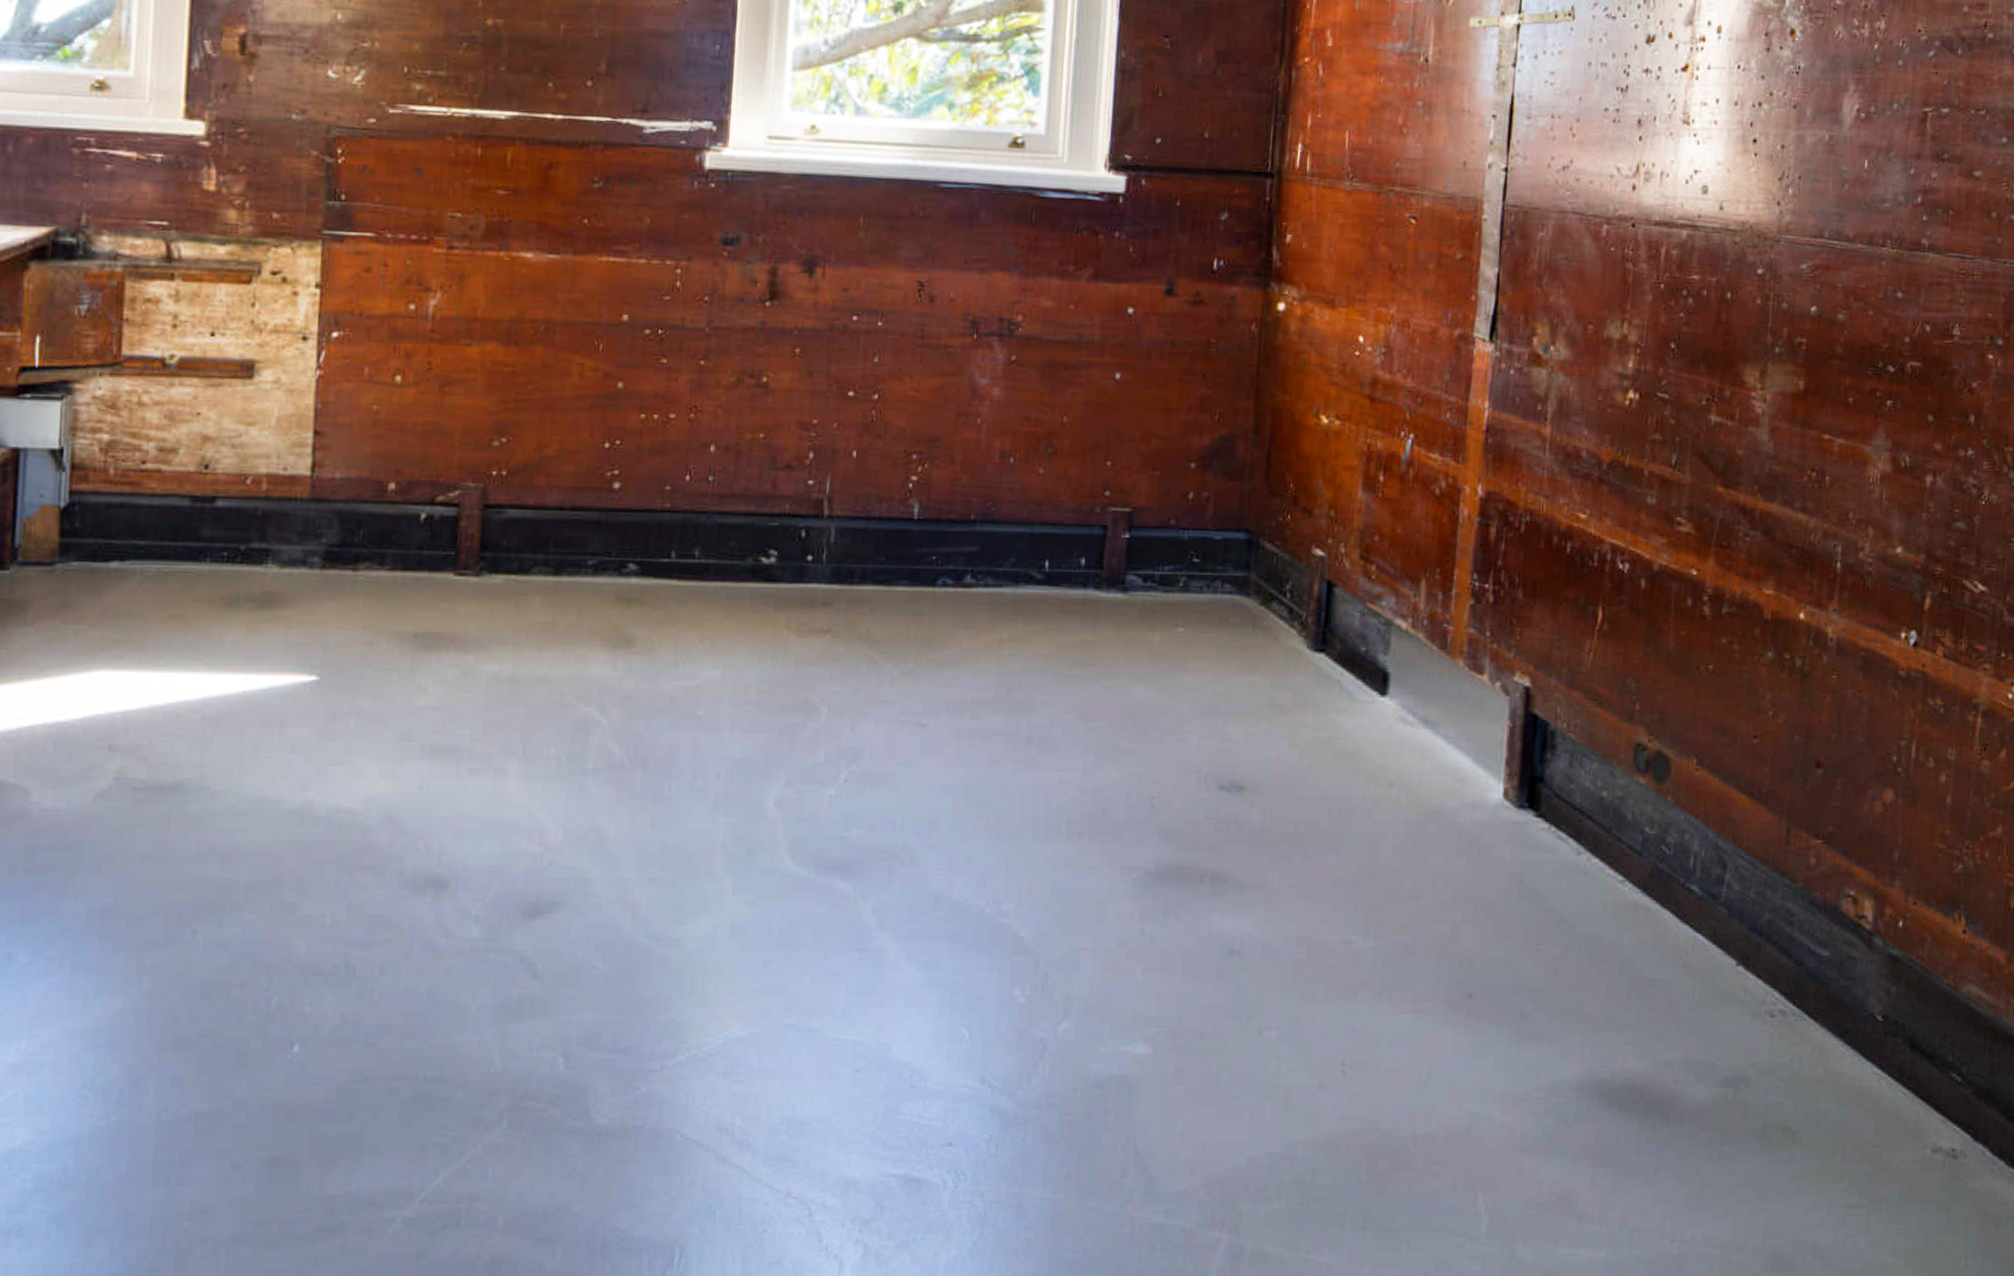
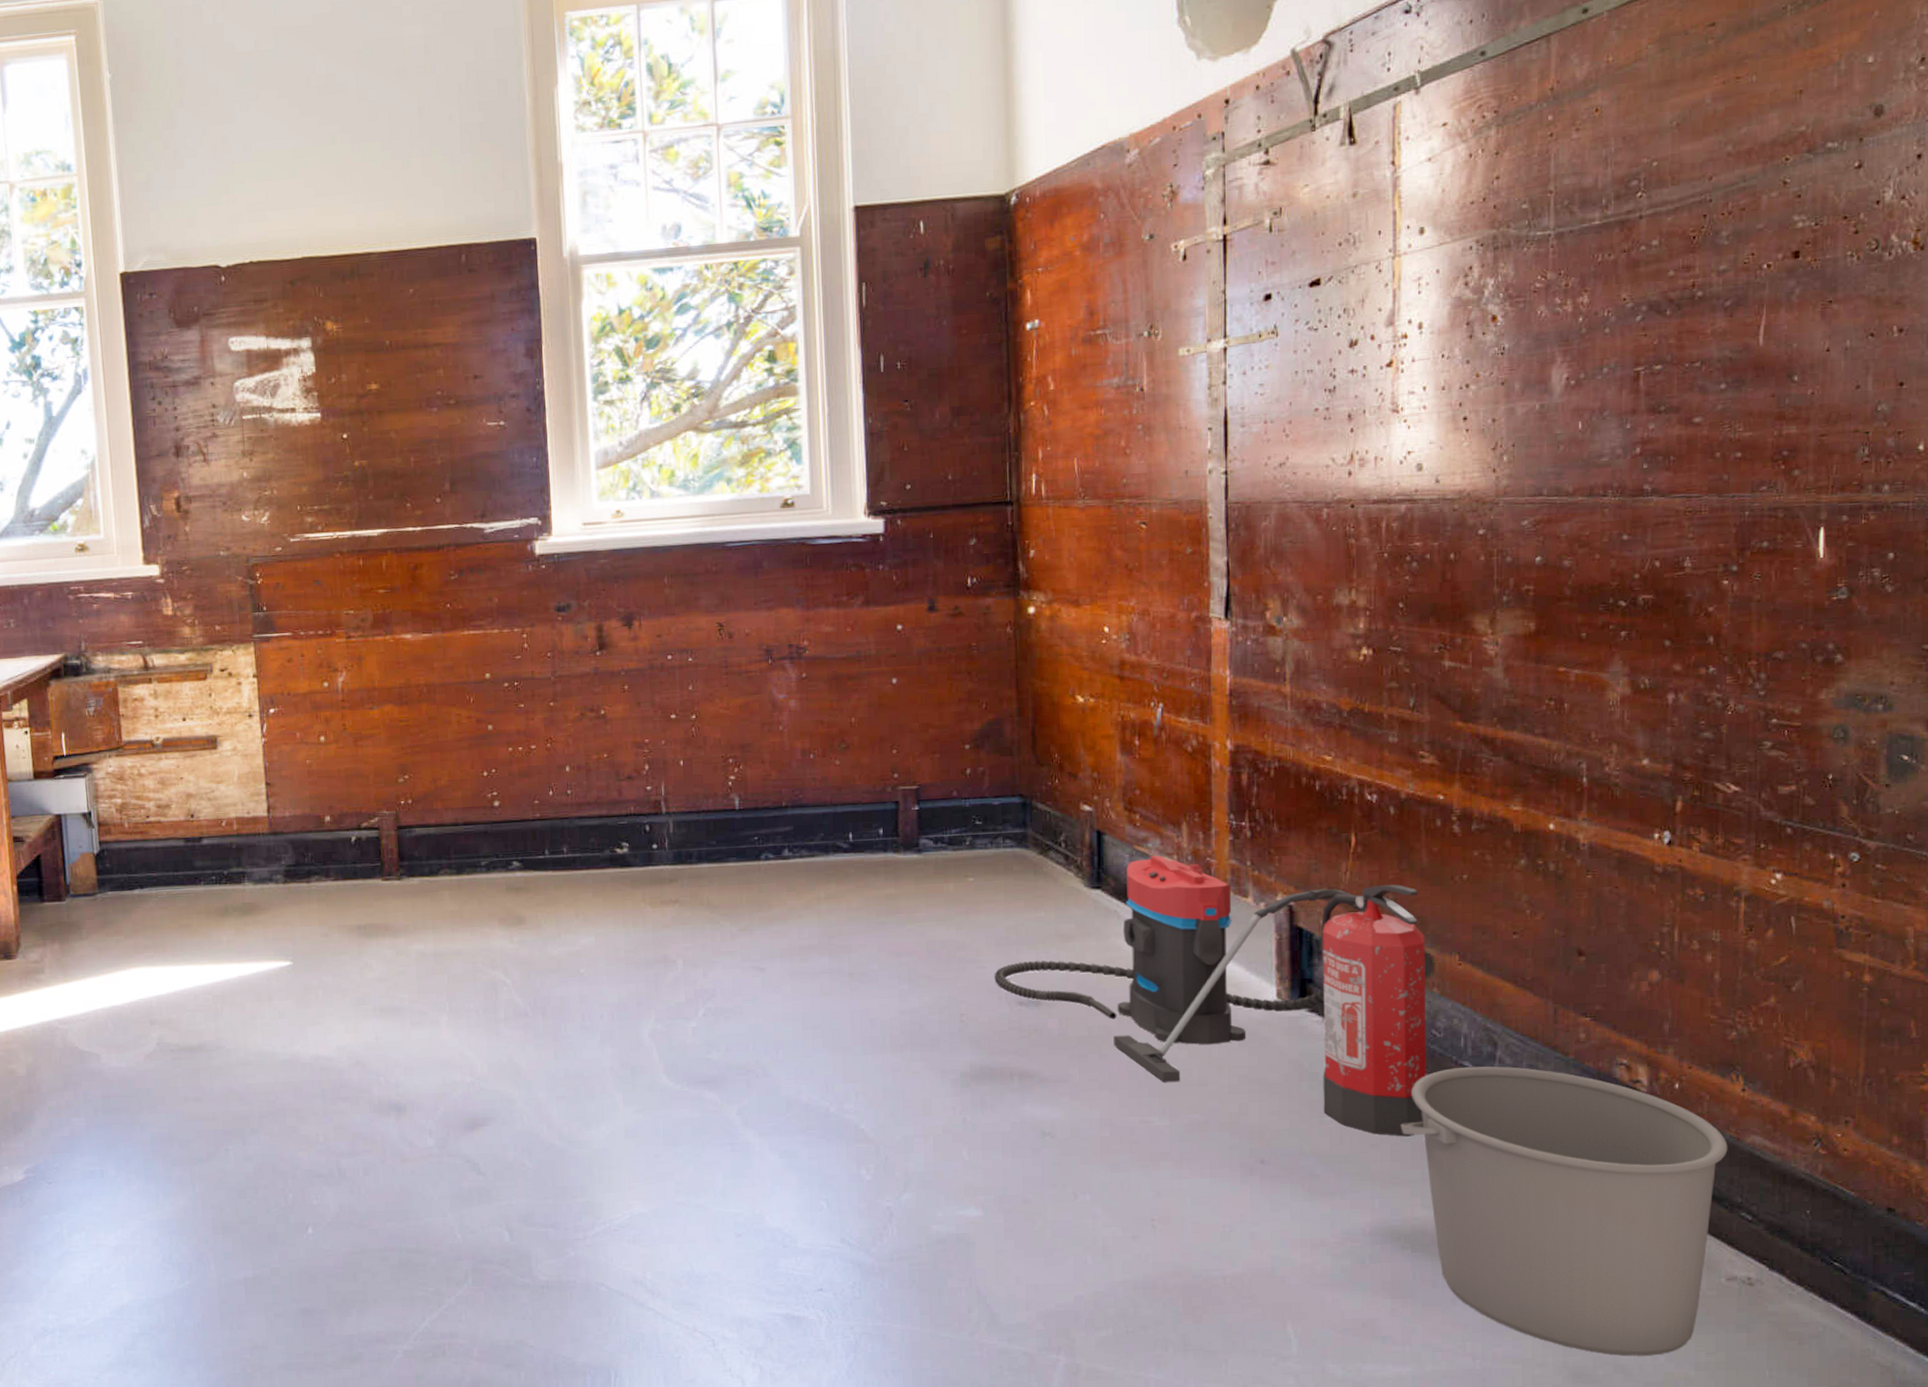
vacuum cleaner: none [1194,616,1608,894] -> present [994,855,1367,1082]
fire extinguisher: none [1540,671,1665,972] -> present [1320,884,1427,1137]
bucket: none [1619,891,1945,1240] -> present [1400,1066,1728,1356]

